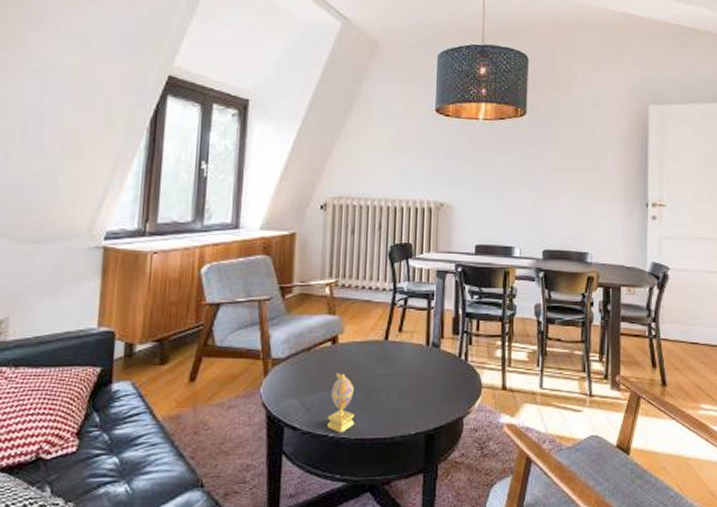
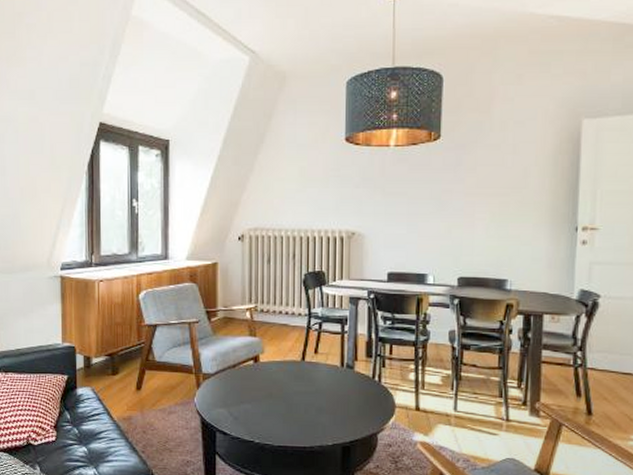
decorative egg: present [326,373,355,433] -> none [252,388,277,440]

